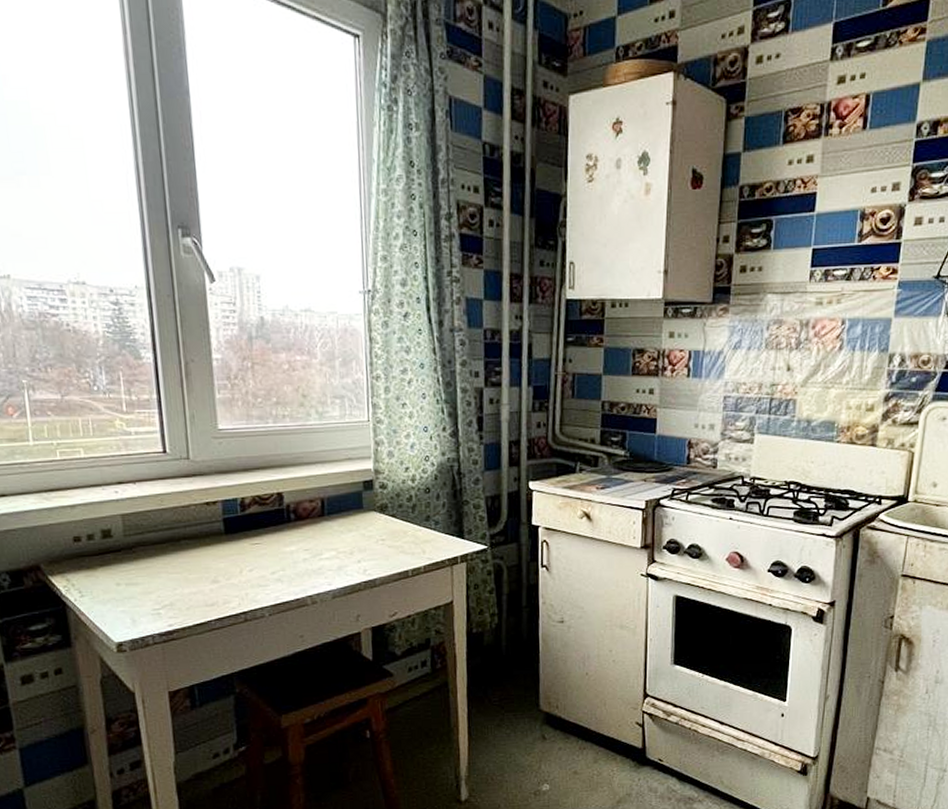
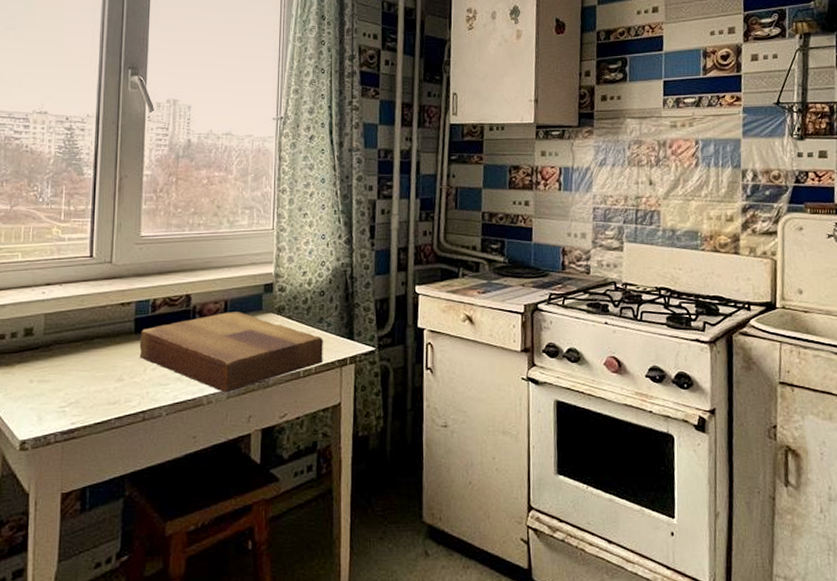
cutting board: none [231,510,432,592] -> present [139,312,323,392]

